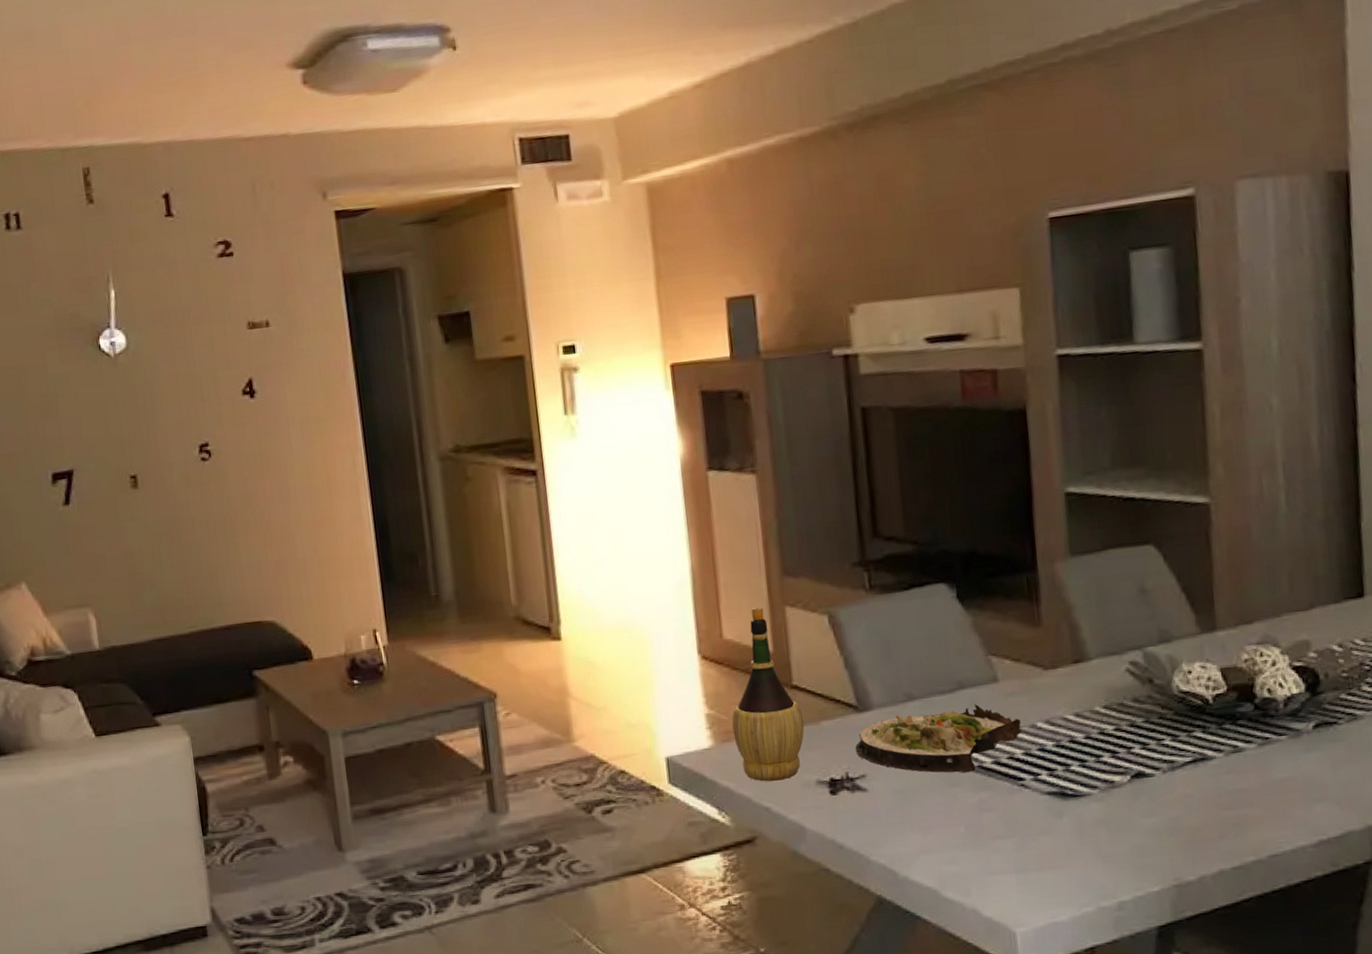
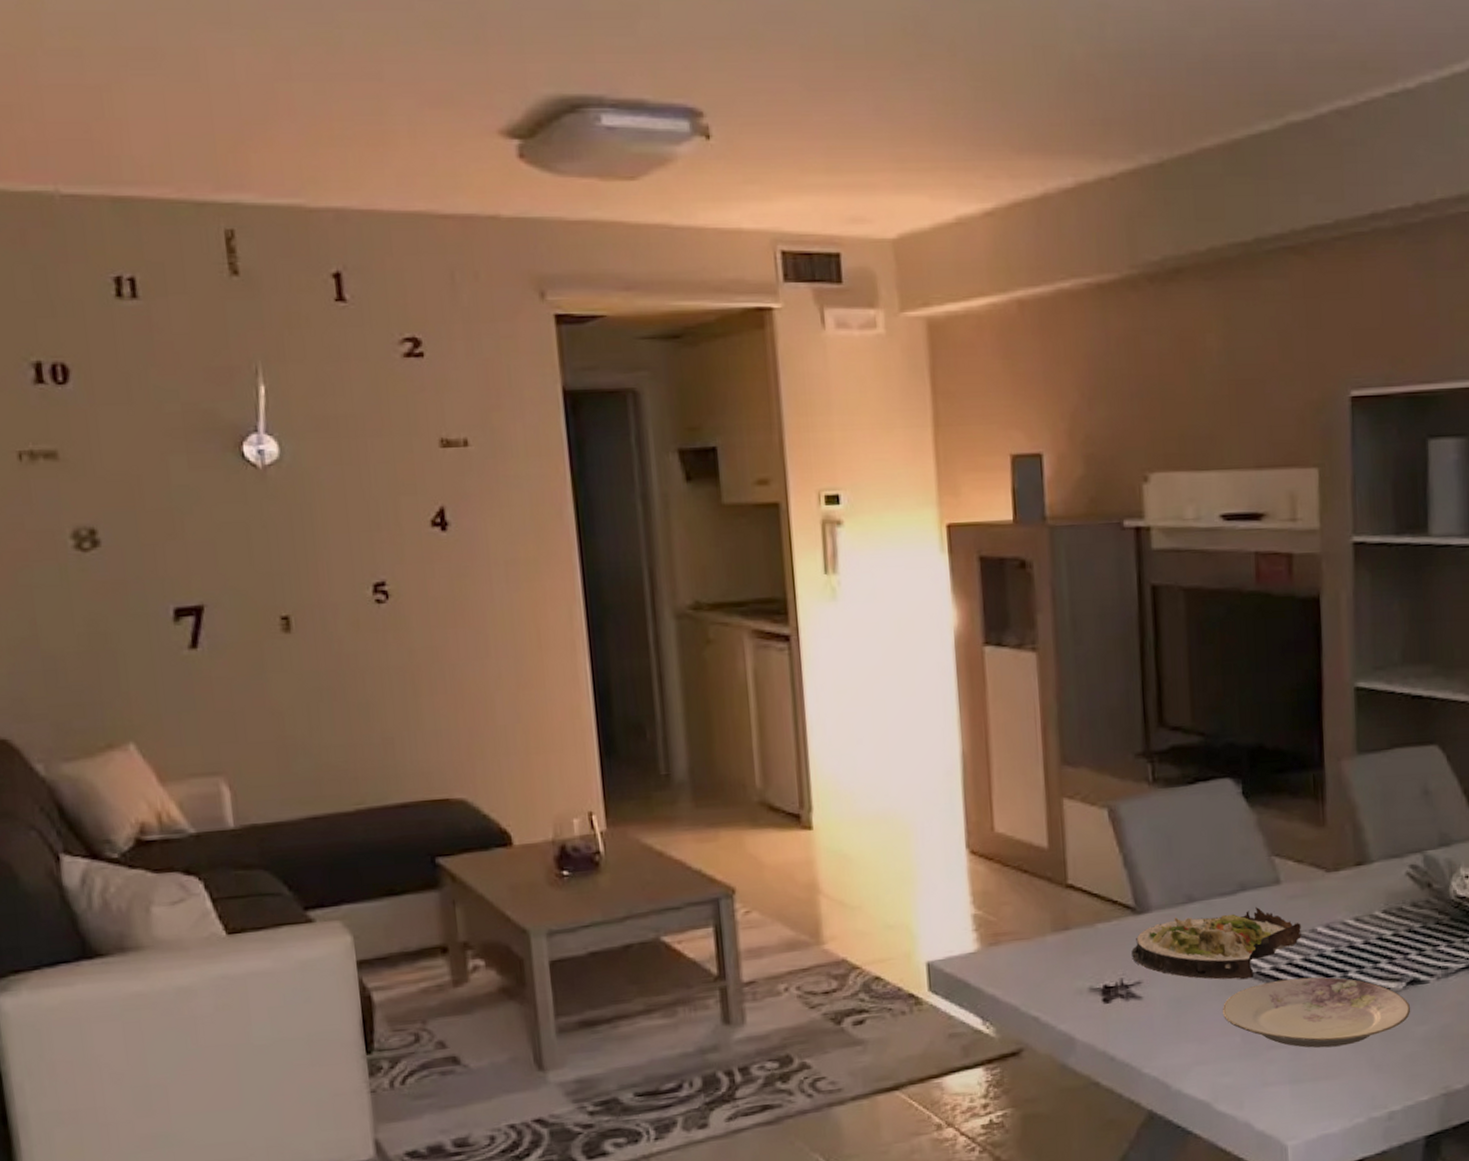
wine bottle: present [732,607,805,782] -> none [1001,798,1079,990]
plate: none [945,770,1137,839] -> present [1222,977,1411,1048]

